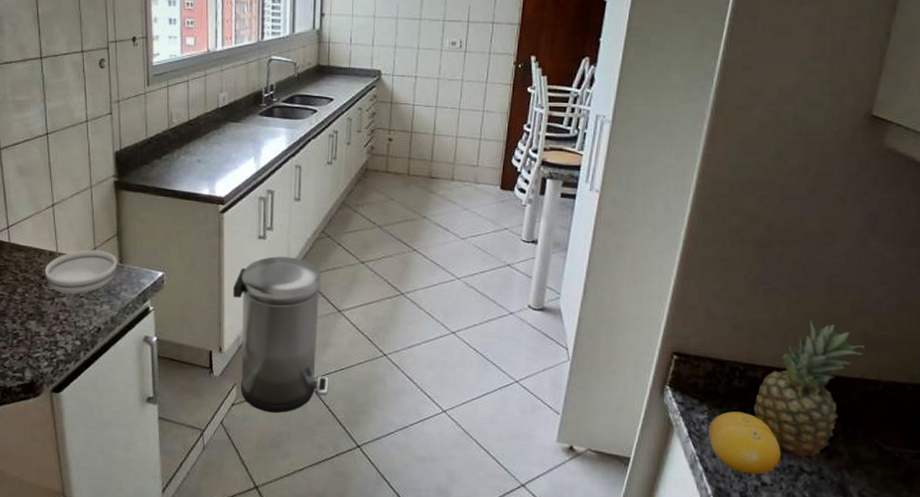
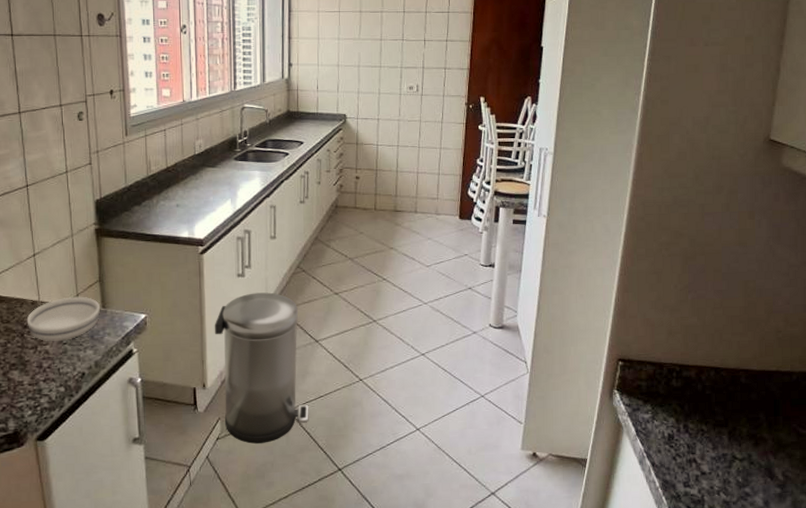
fruit: present [708,411,781,475] -> none [653,409,716,465]
fruit: present [753,319,865,458] -> none [690,321,778,446]

